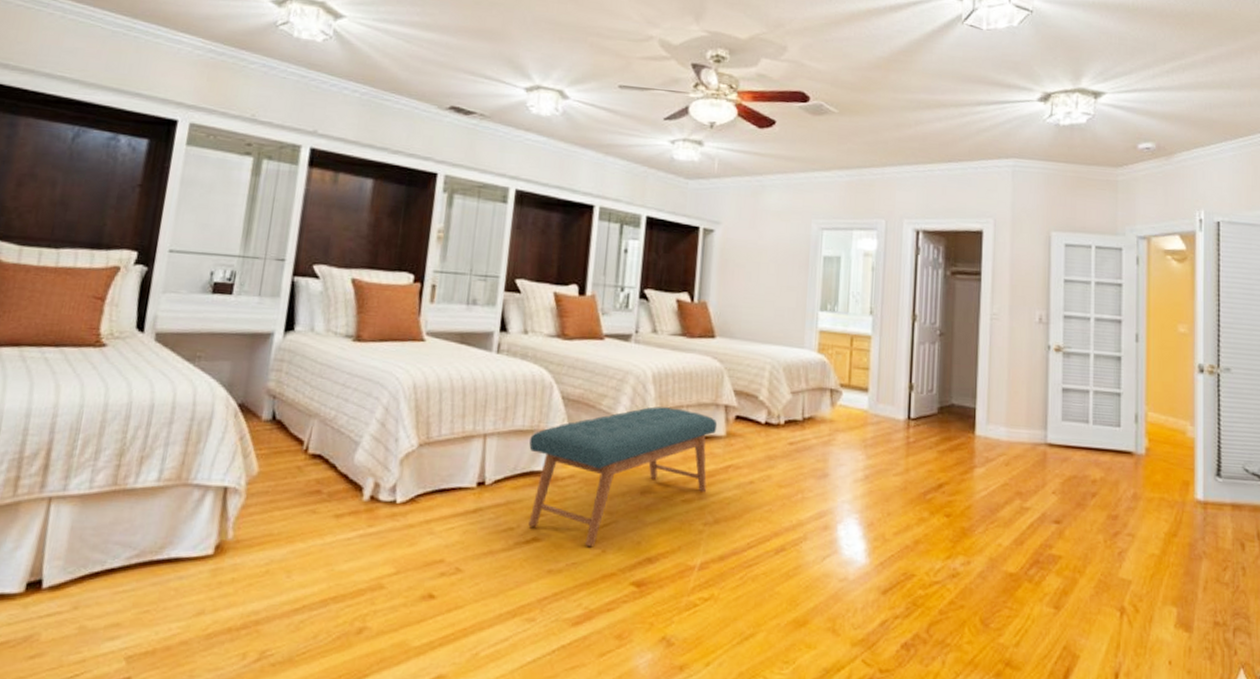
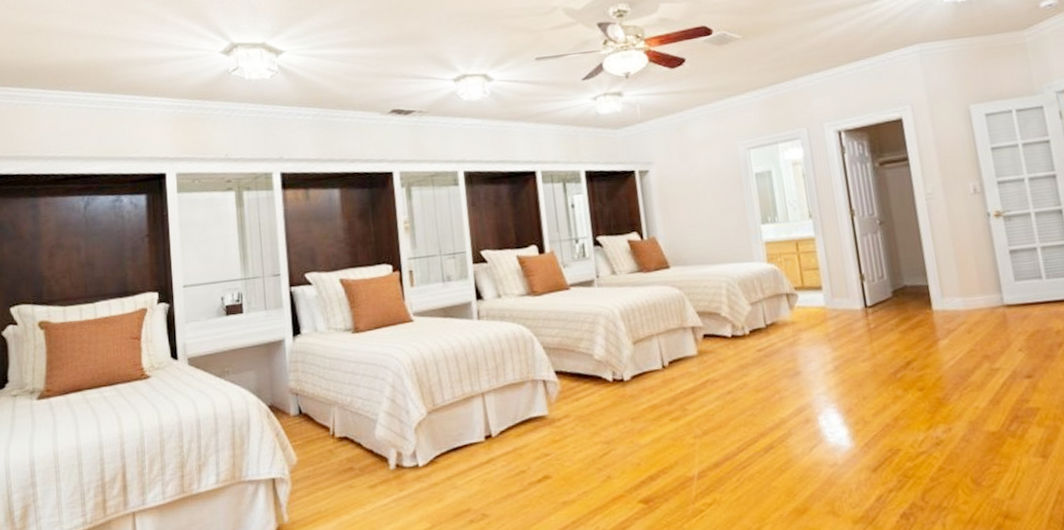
bench: present [528,406,718,546] -> none [523,337,690,475]

